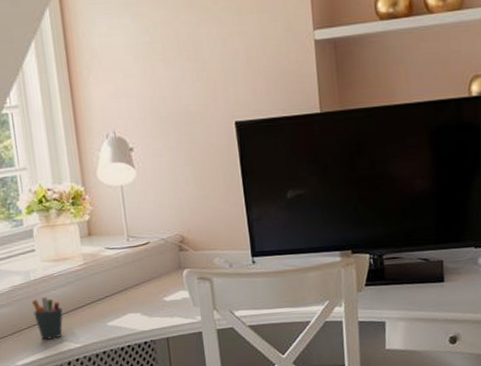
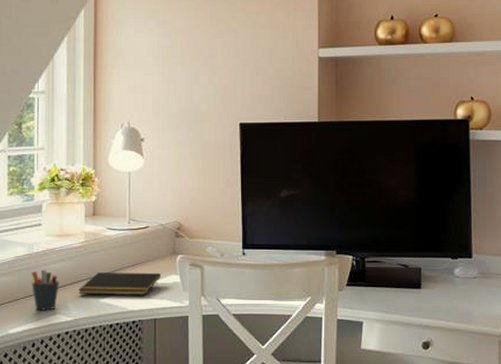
notepad: none [83,290,168,319] -> present [78,272,160,295]

